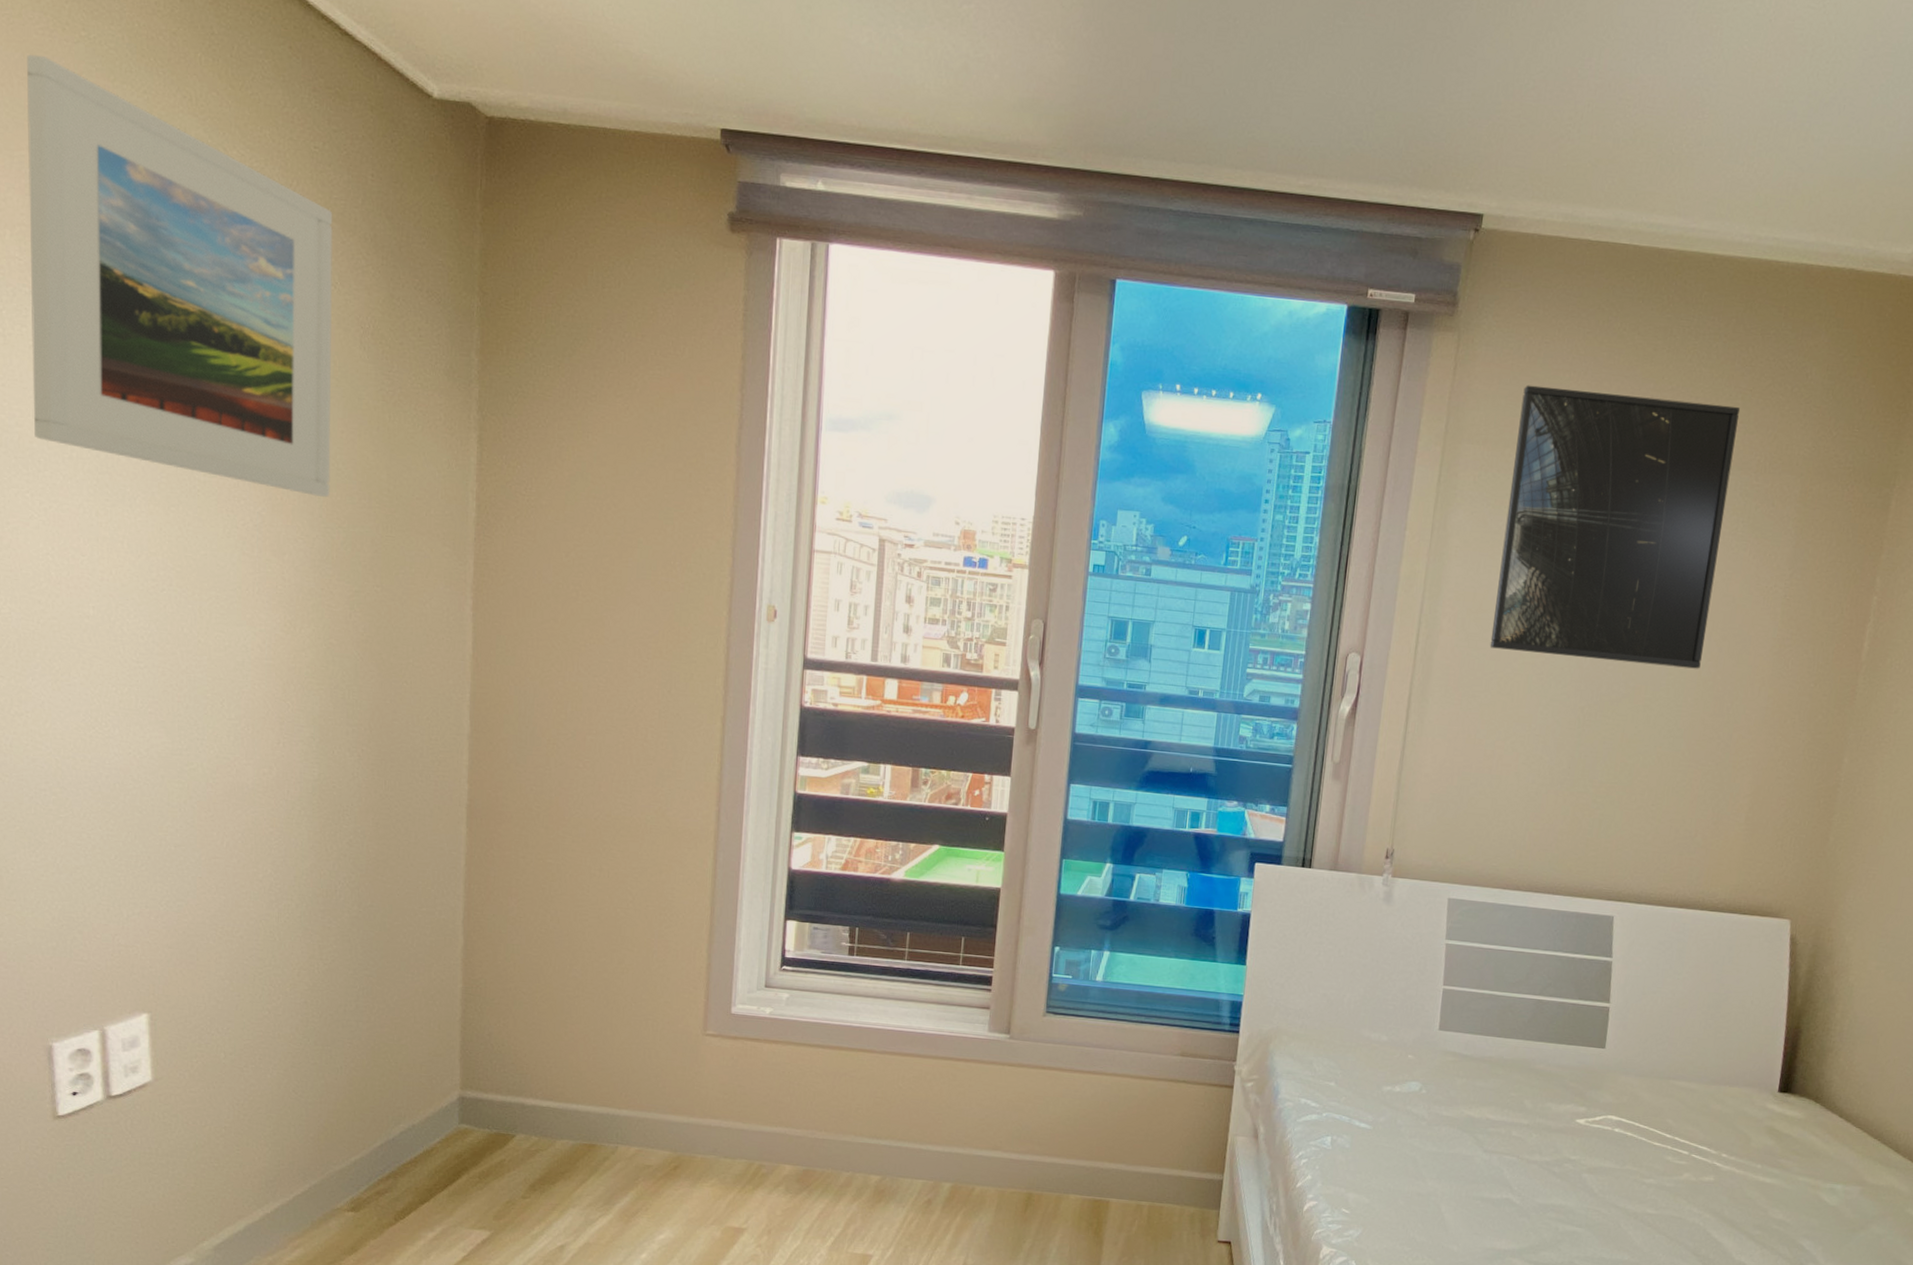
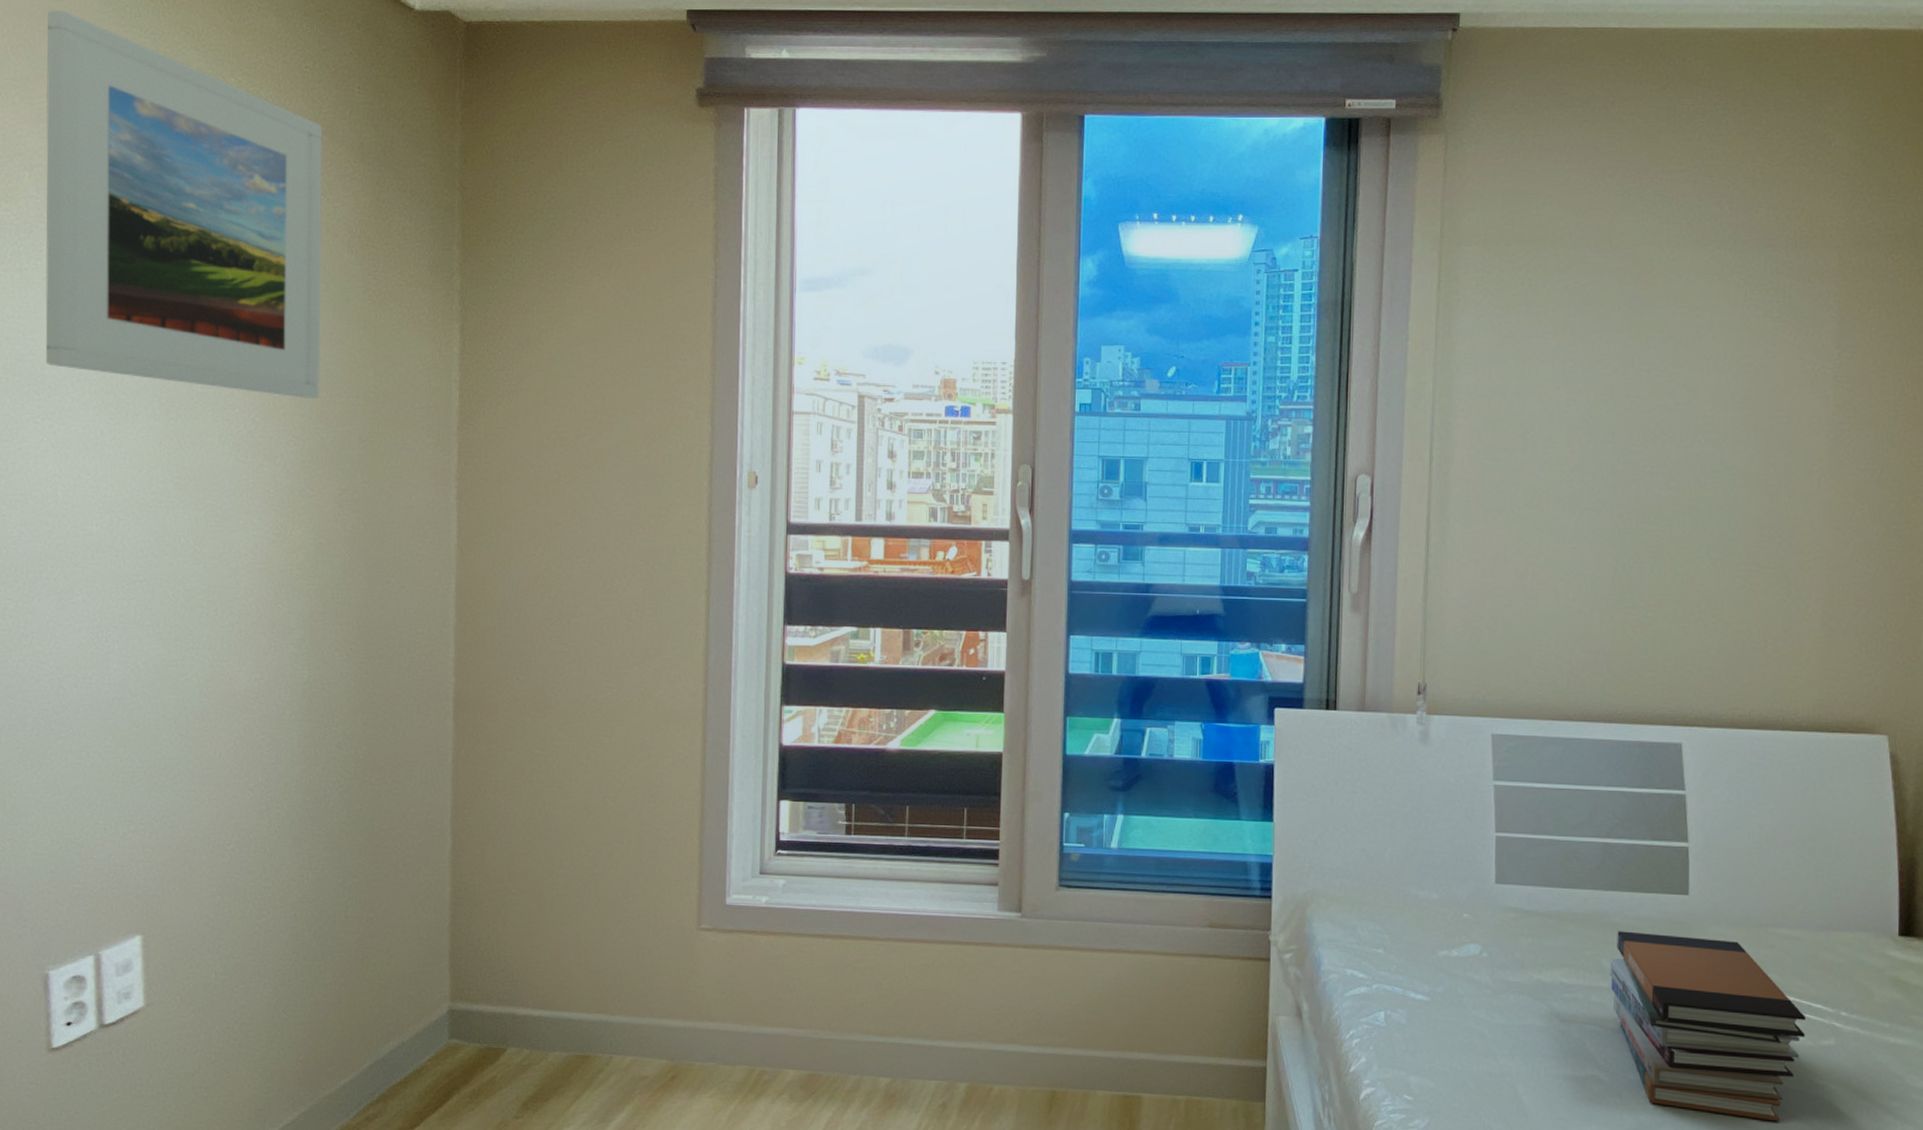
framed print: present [1490,385,1741,669] -> none [1511,180,1761,464]
book stack: none [1529,1076,1692,1243] -> present [1609,931,1805,1122]

